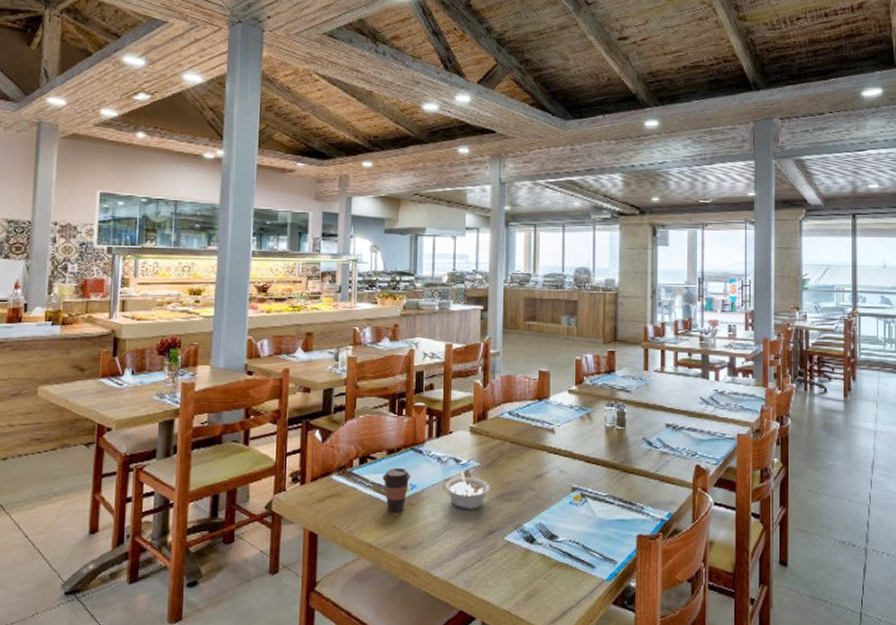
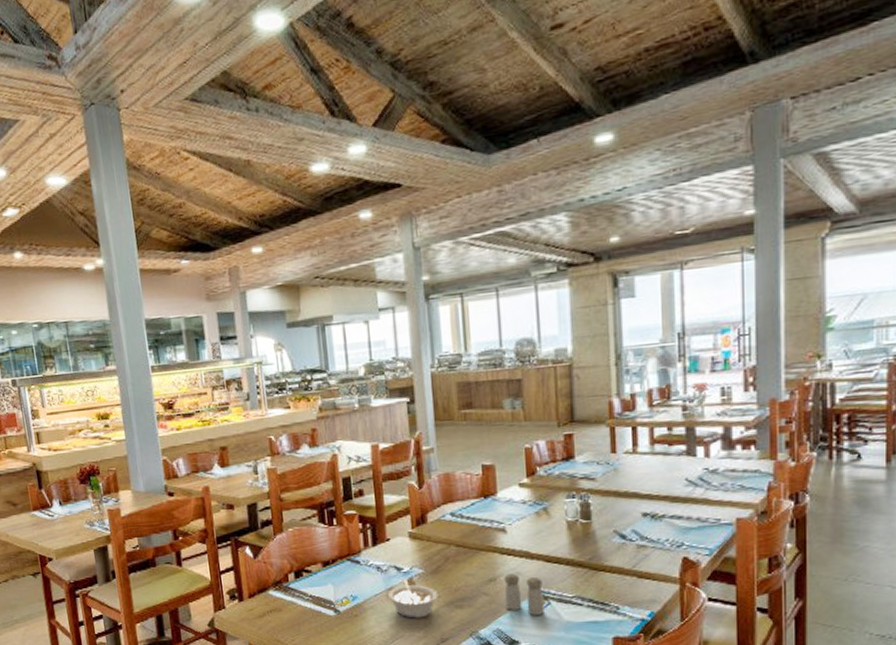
coffee cup: present [382,467,411,512] -> none [320,579,350,624]
salt and pepper shaker: none [548,471,582,511] -> present [503,573,544,615]

